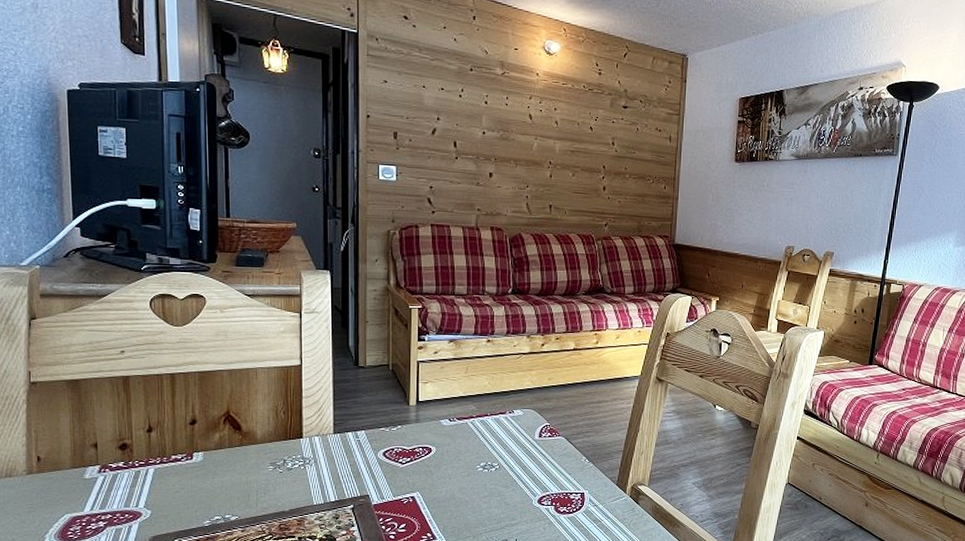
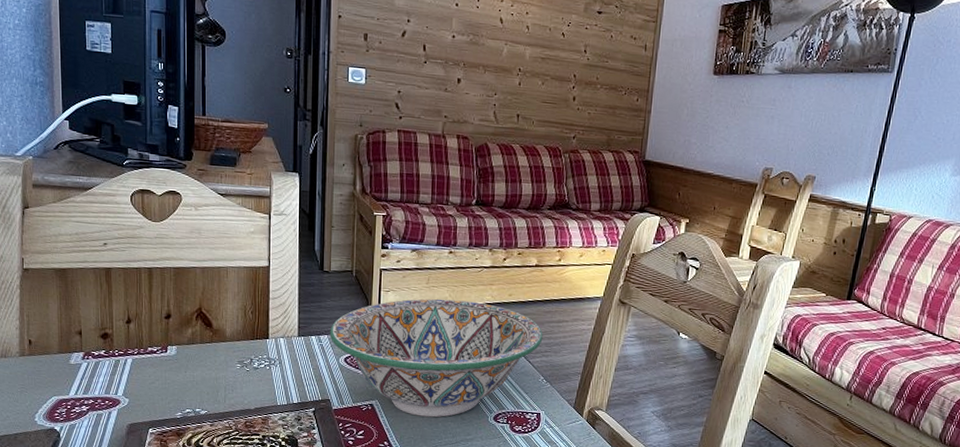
decorative bowl: none [367,387,584,505] -> present [329,299,543,418]

